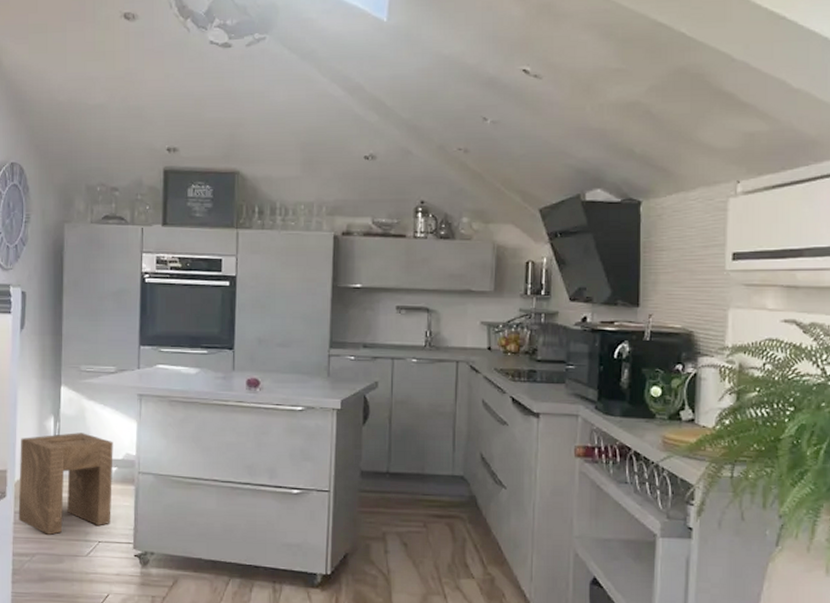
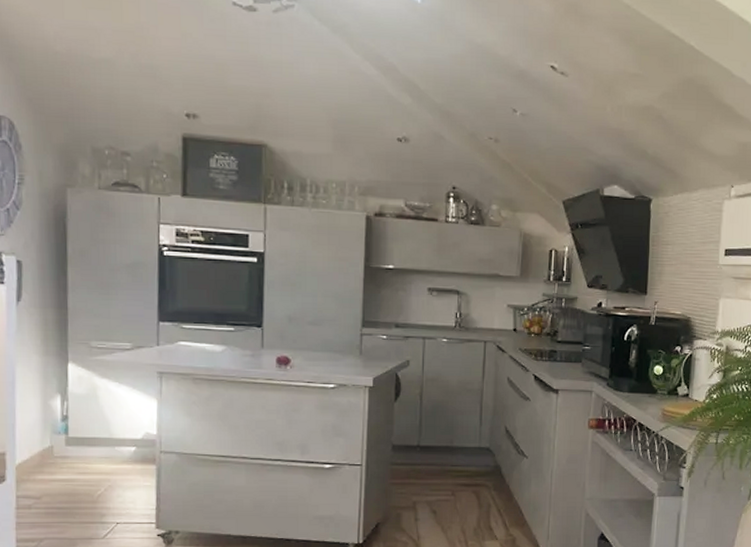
stool: present [18,433,113,535] -> none [21,412,131,518]

